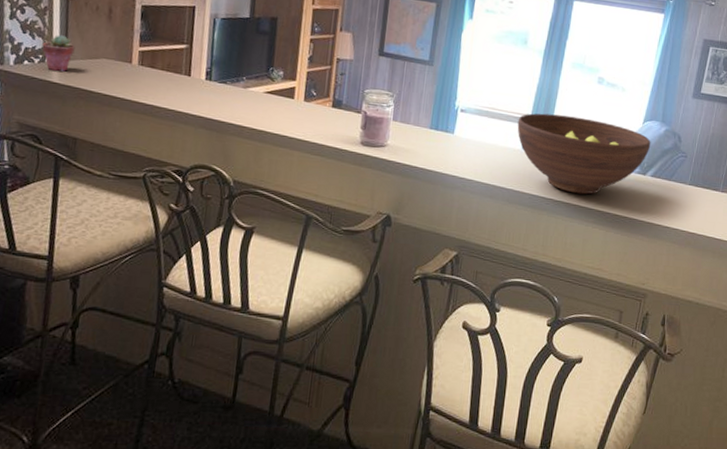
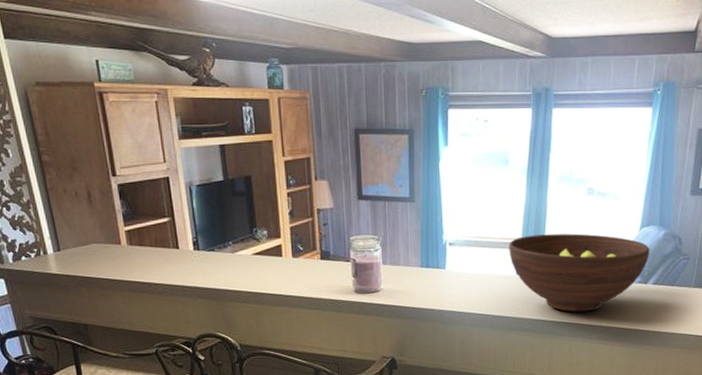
potted succulent: present [41,35,75,72] -> none [34,226,65,262]

